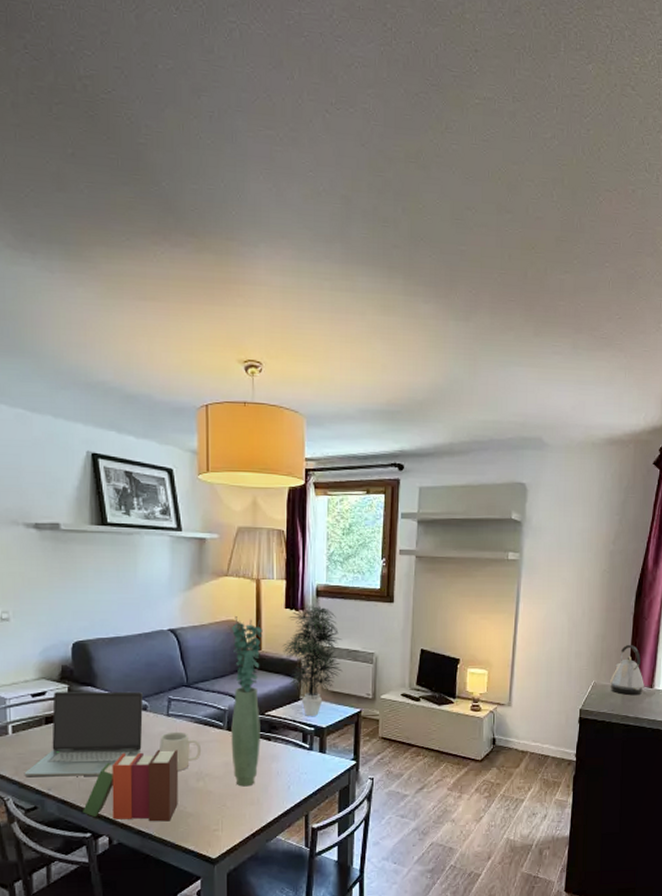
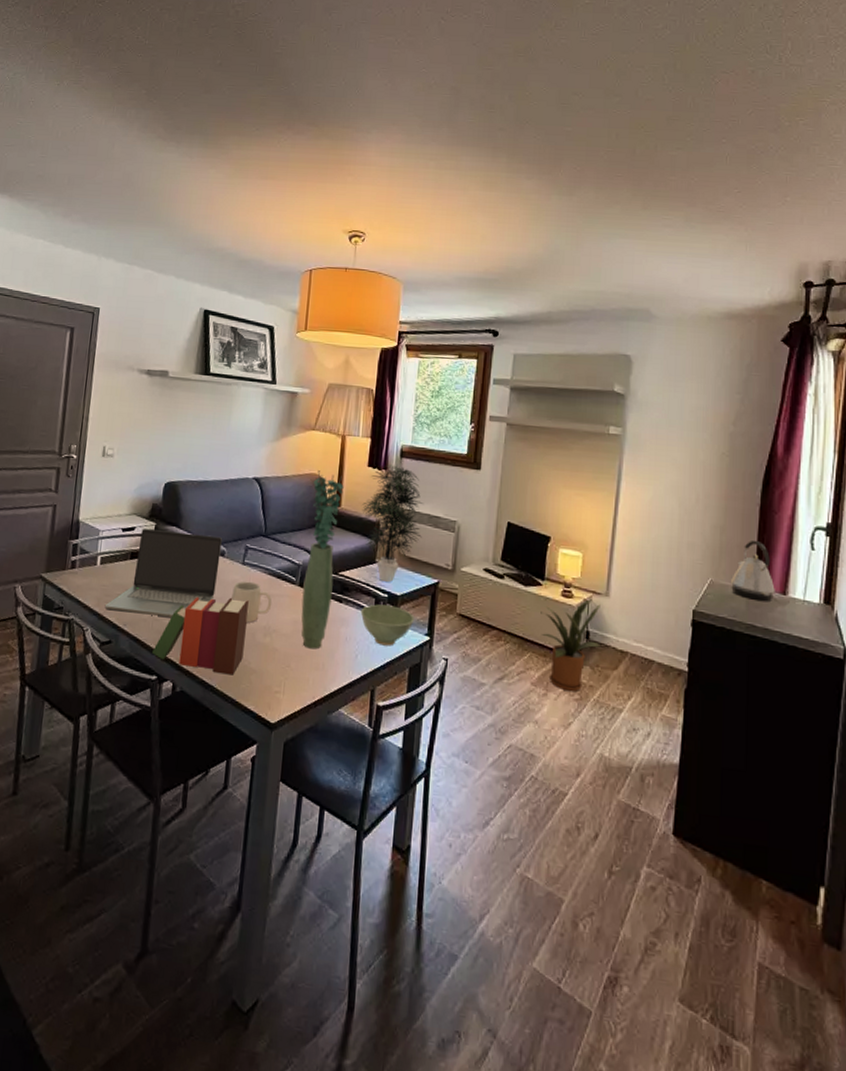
bowl: none [289,737,341,774] -> present [360,604,415,646]
house plant: none [453,710,505,791] -> present [540,599,600,692]

